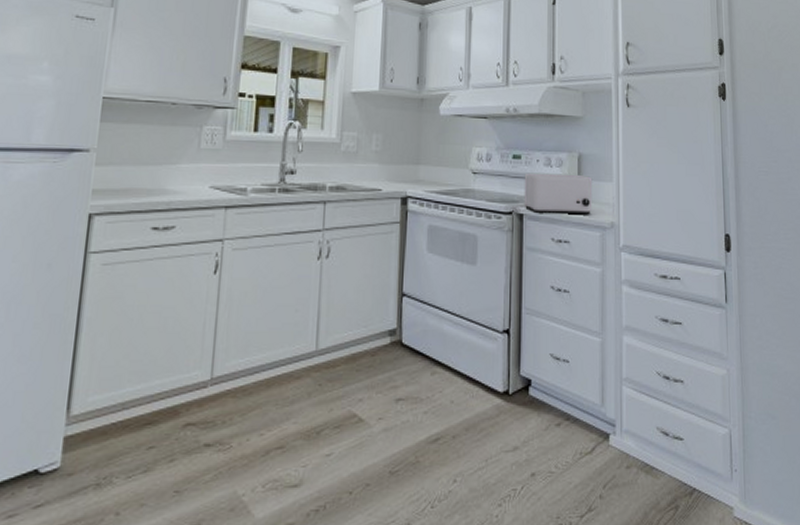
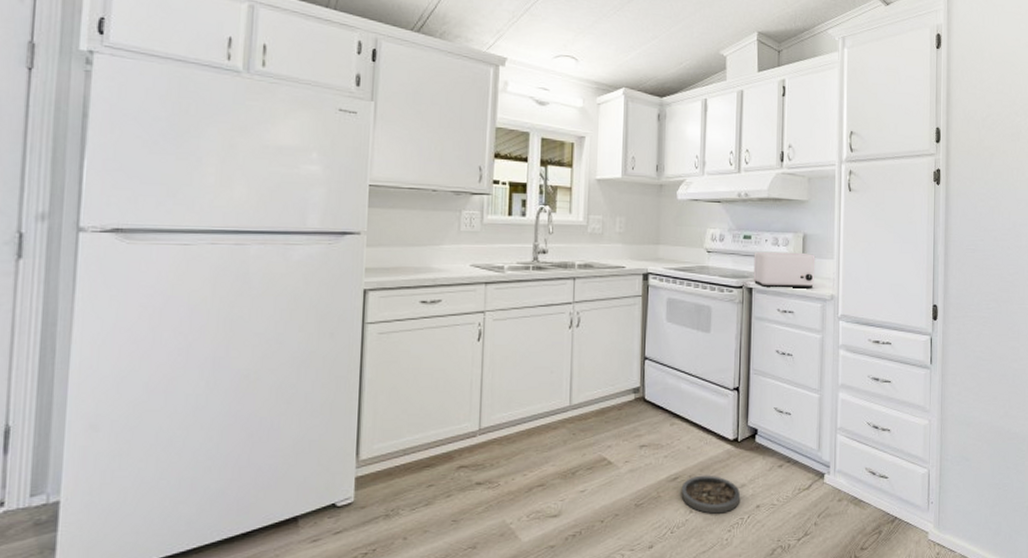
pet bowl: none [443,435,512,484] -> present [681,475,740,514]

